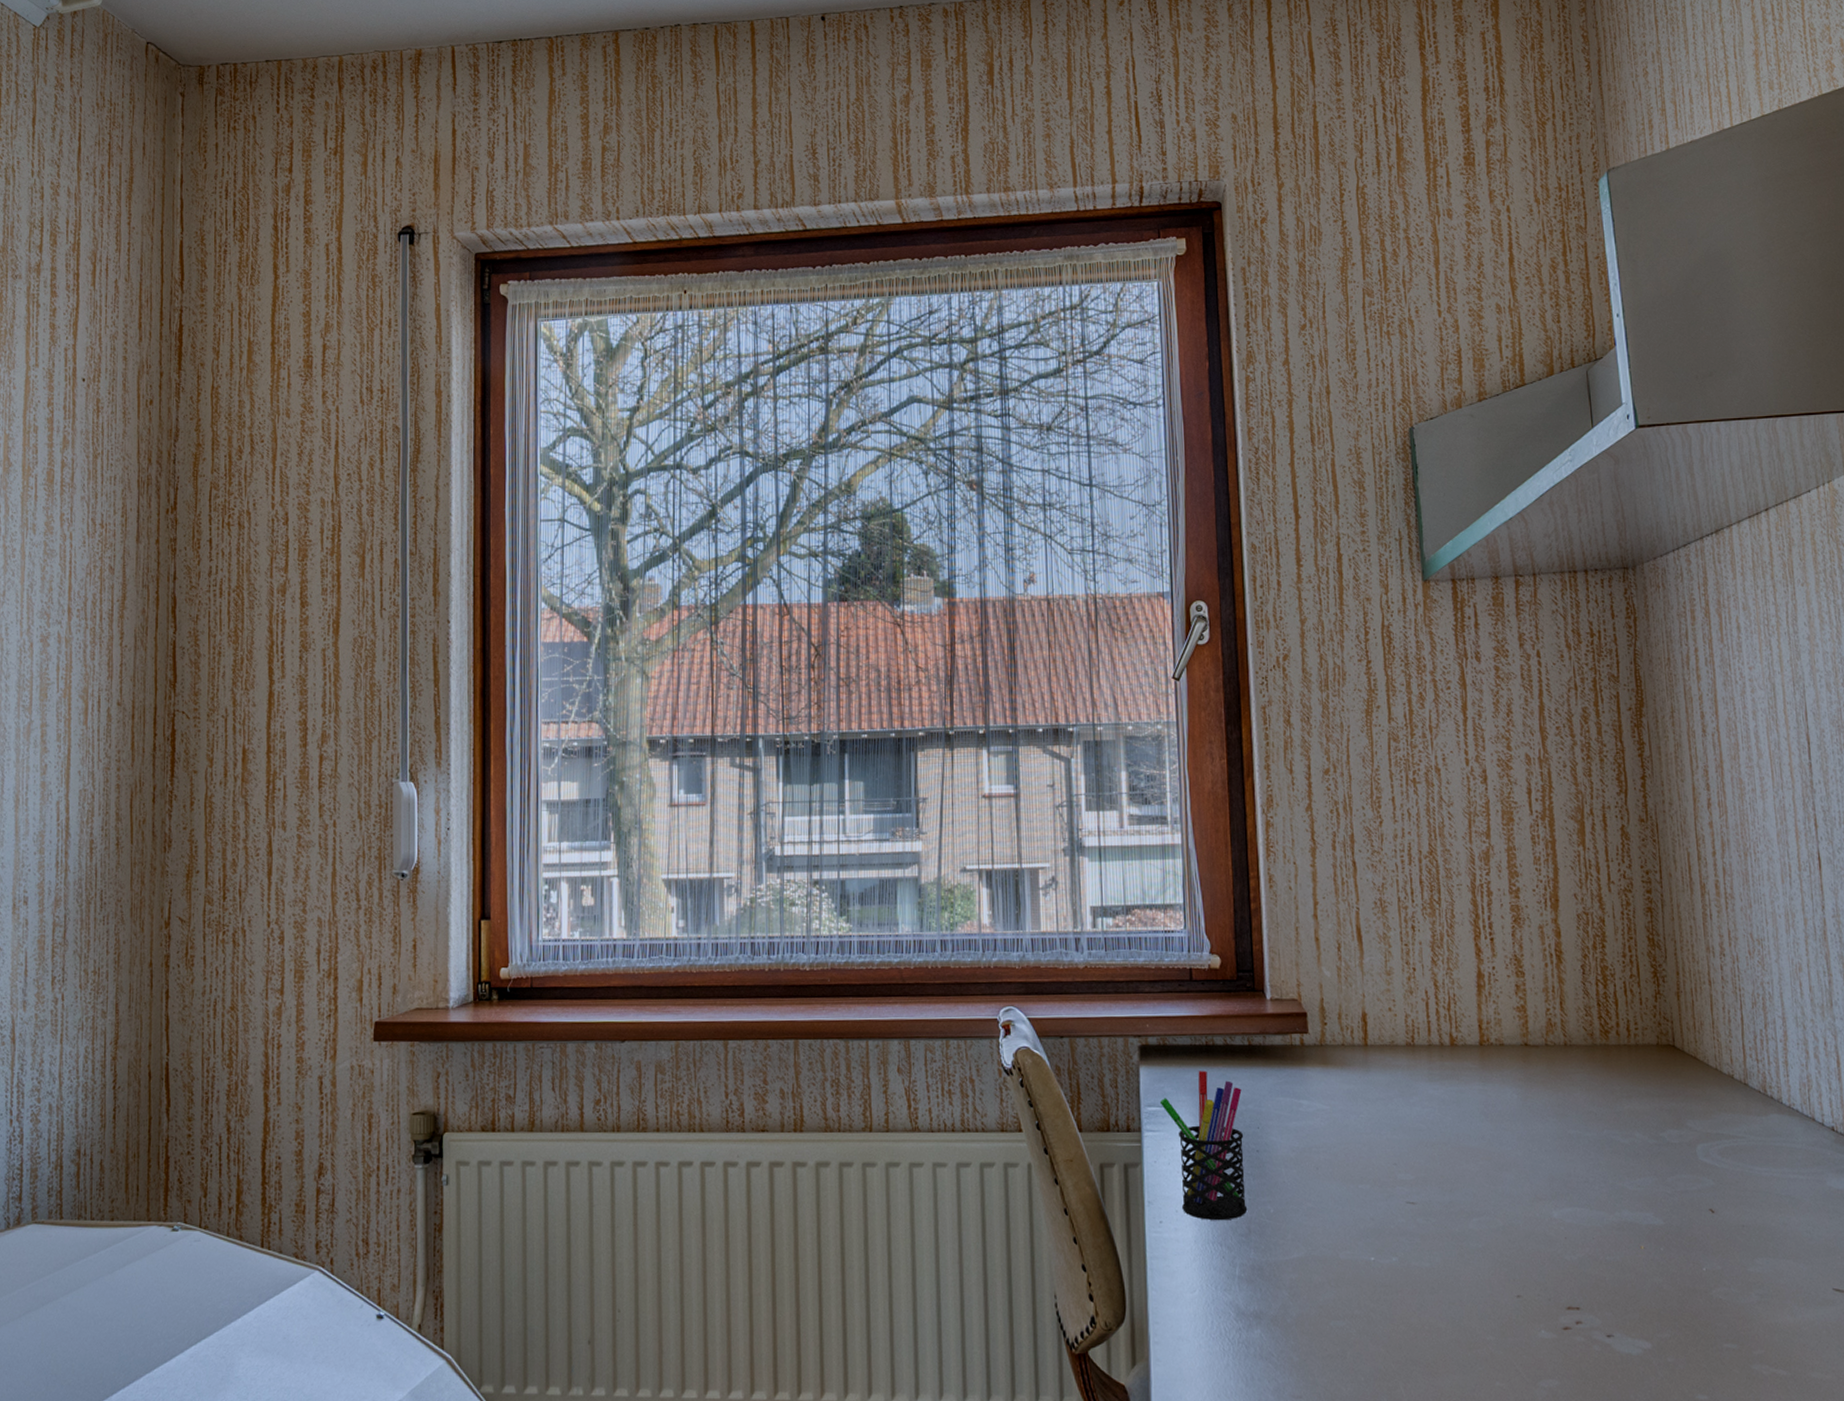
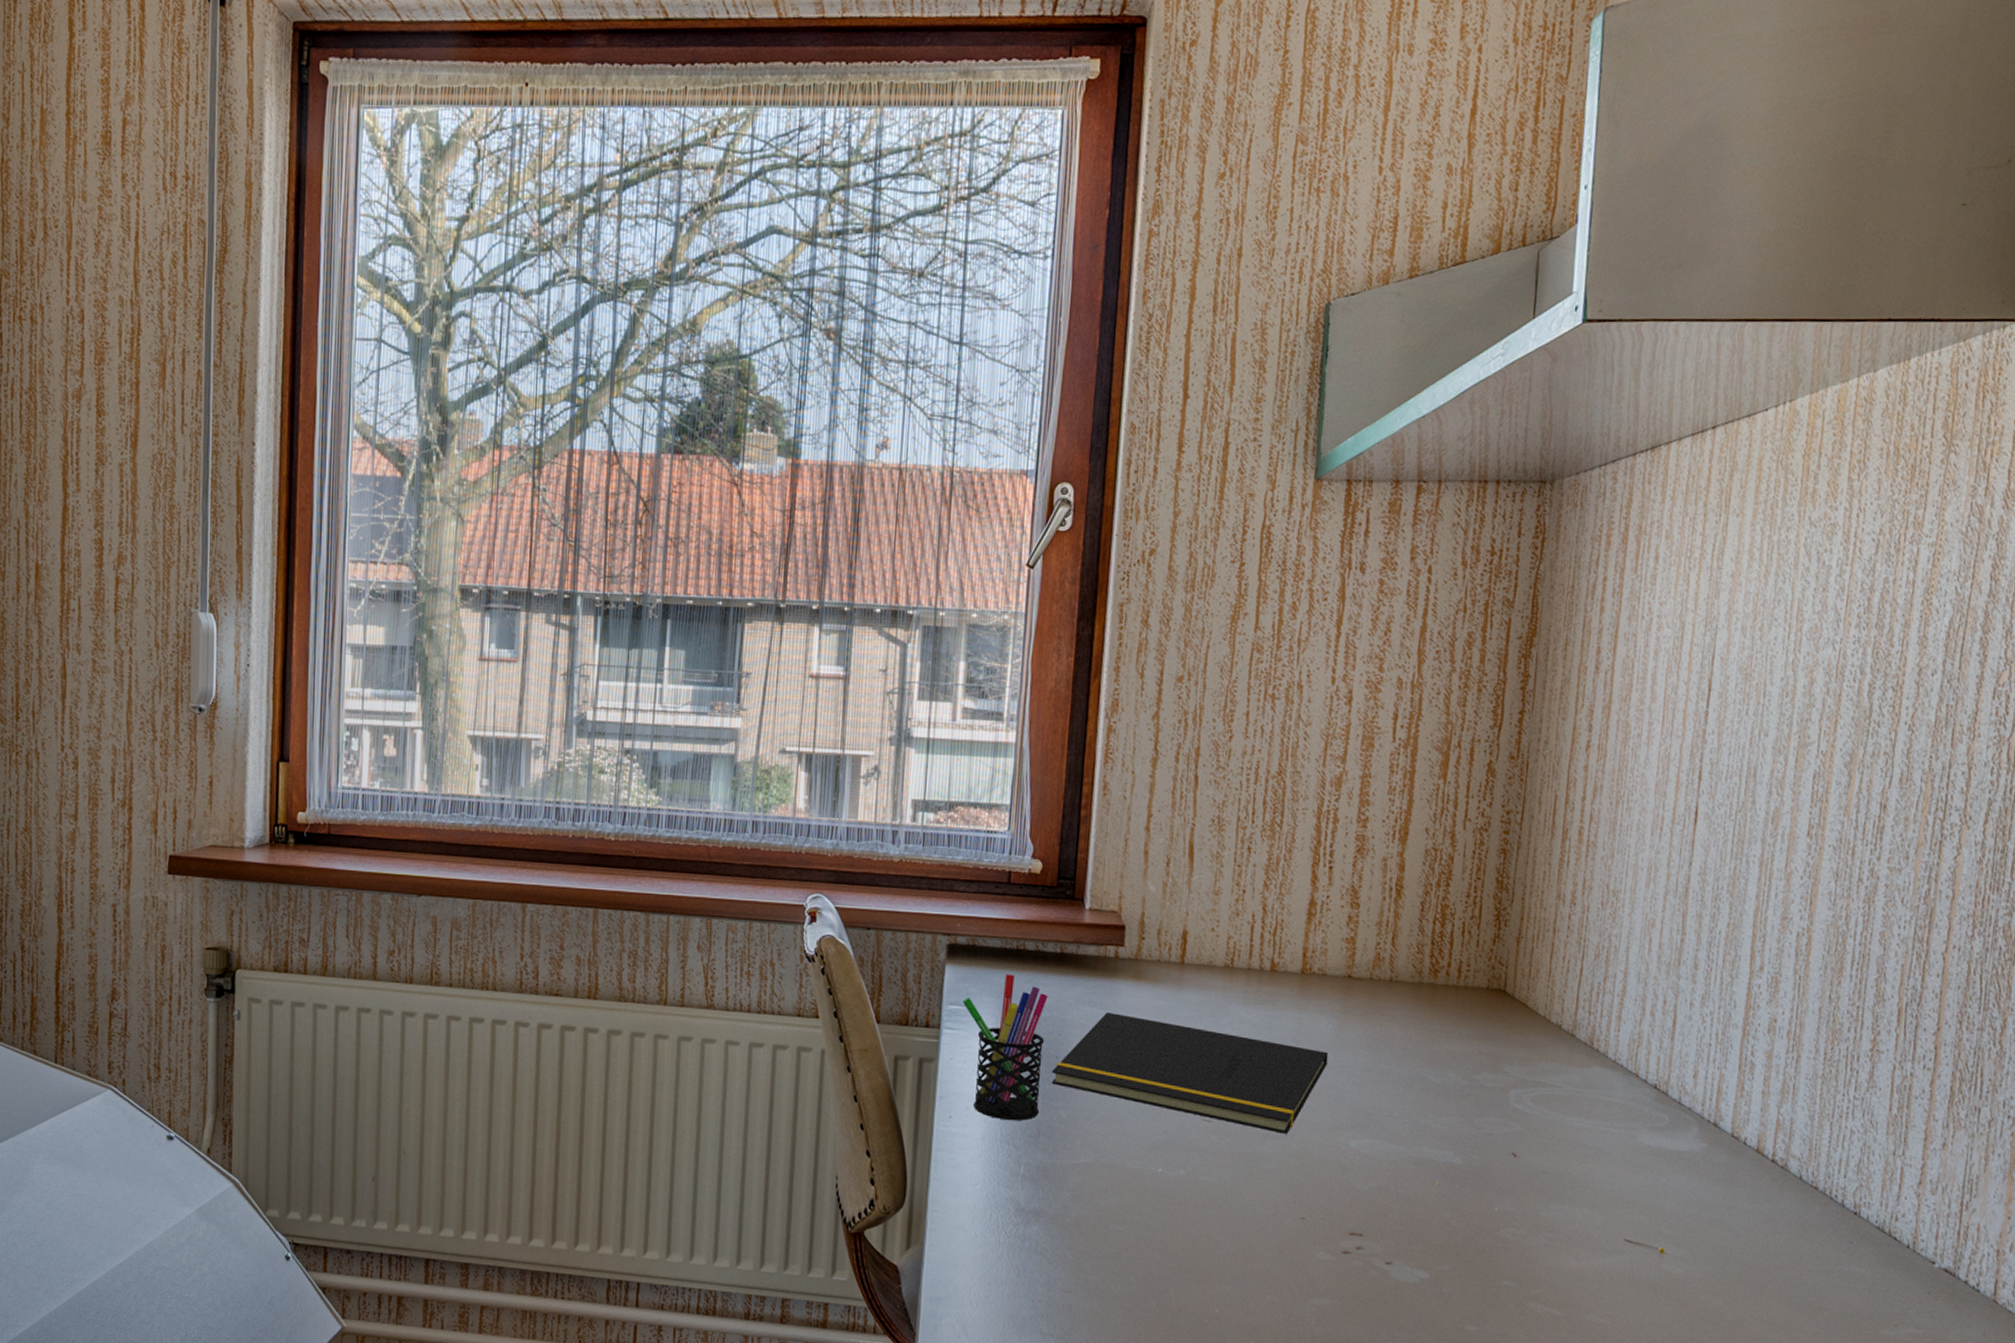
notepad: none [1254,1101,1519,1210] -> present [1051,1012,1329,1134]

